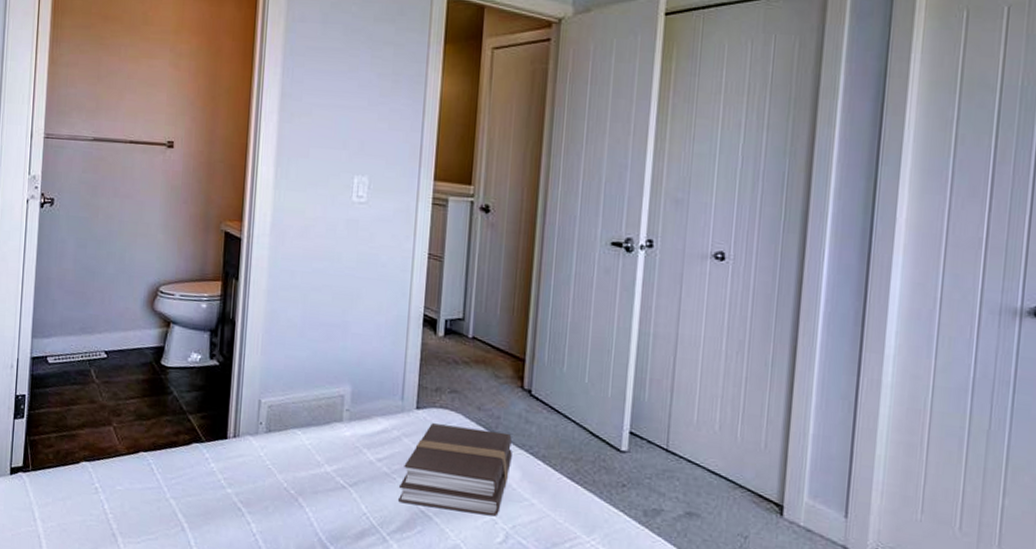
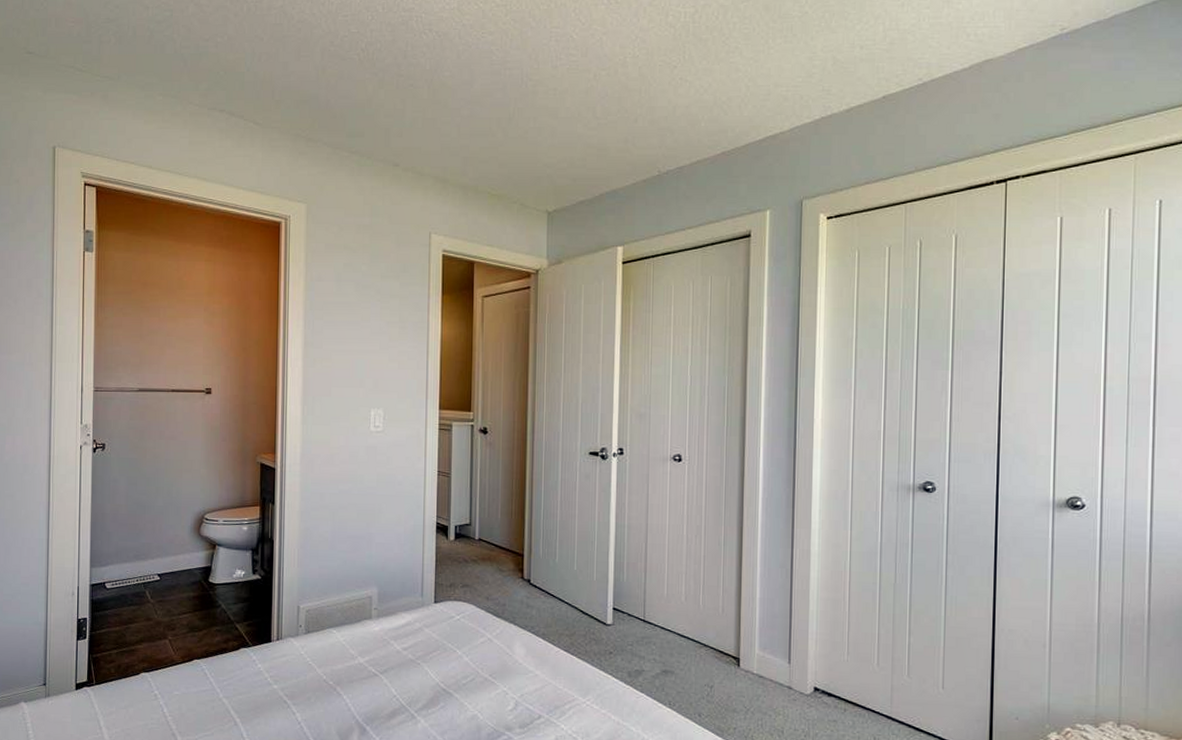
book: present [398,423,512,516] -> none [422,614,517,688]

